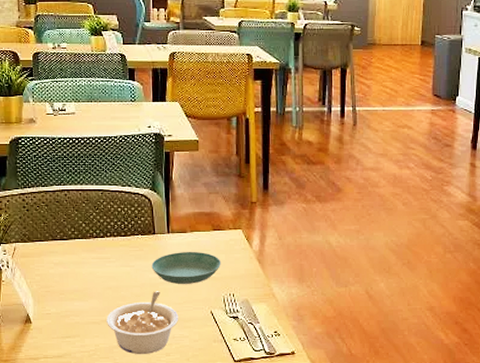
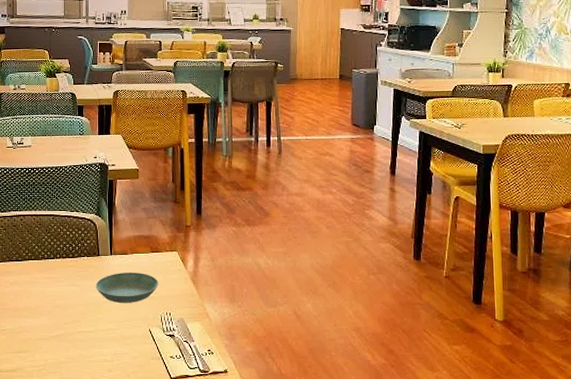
legume: present [107,291,179,355] -> none [55,309,120,371]

